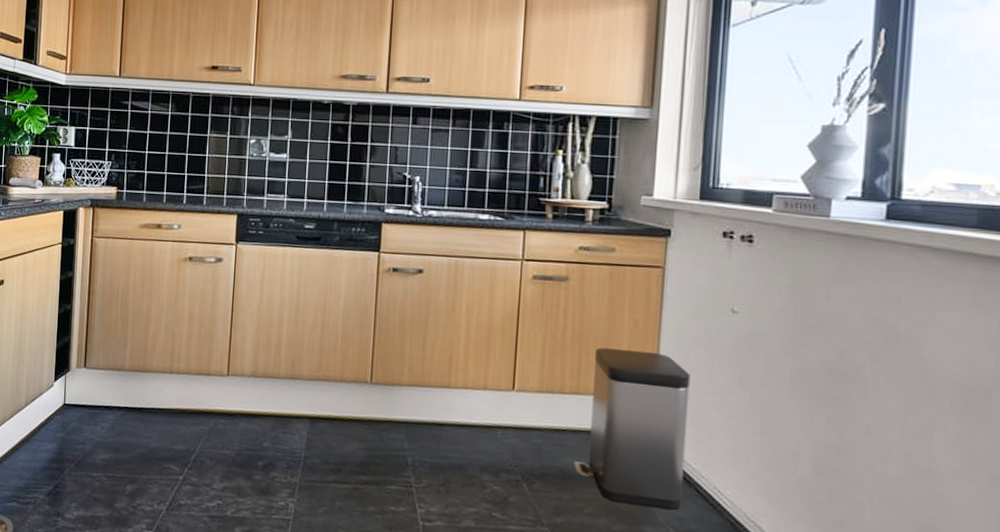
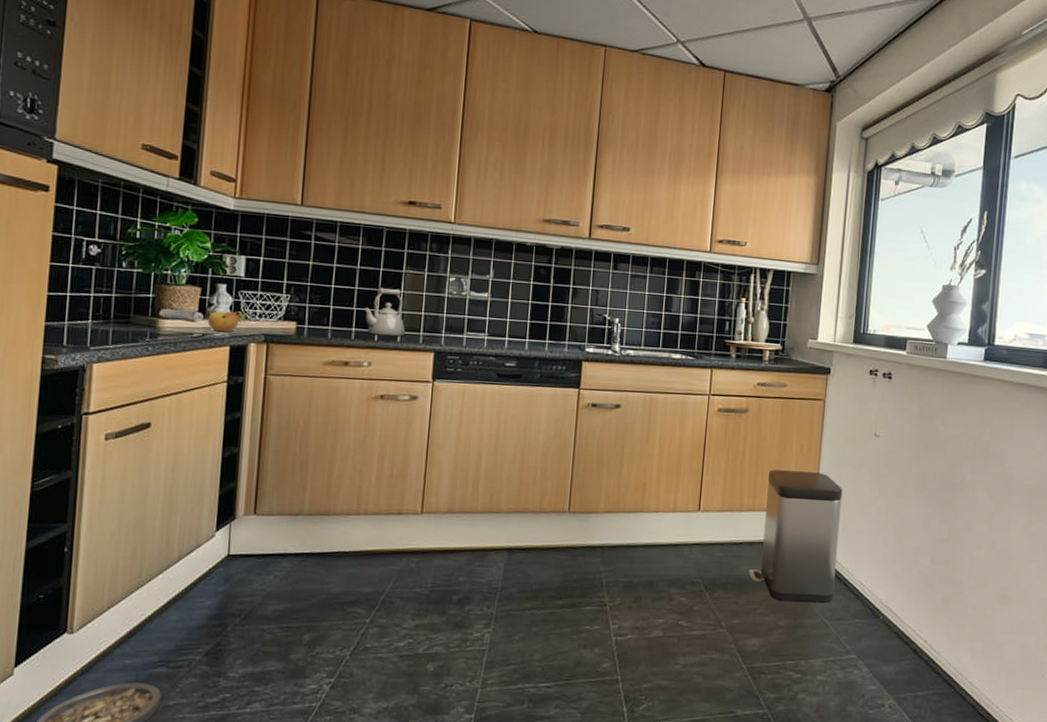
fruit: none [46,178,71,198] -> present [207,311,240,333]
kettle: none [174,151,210,200] -> present [364,287,405,337]

